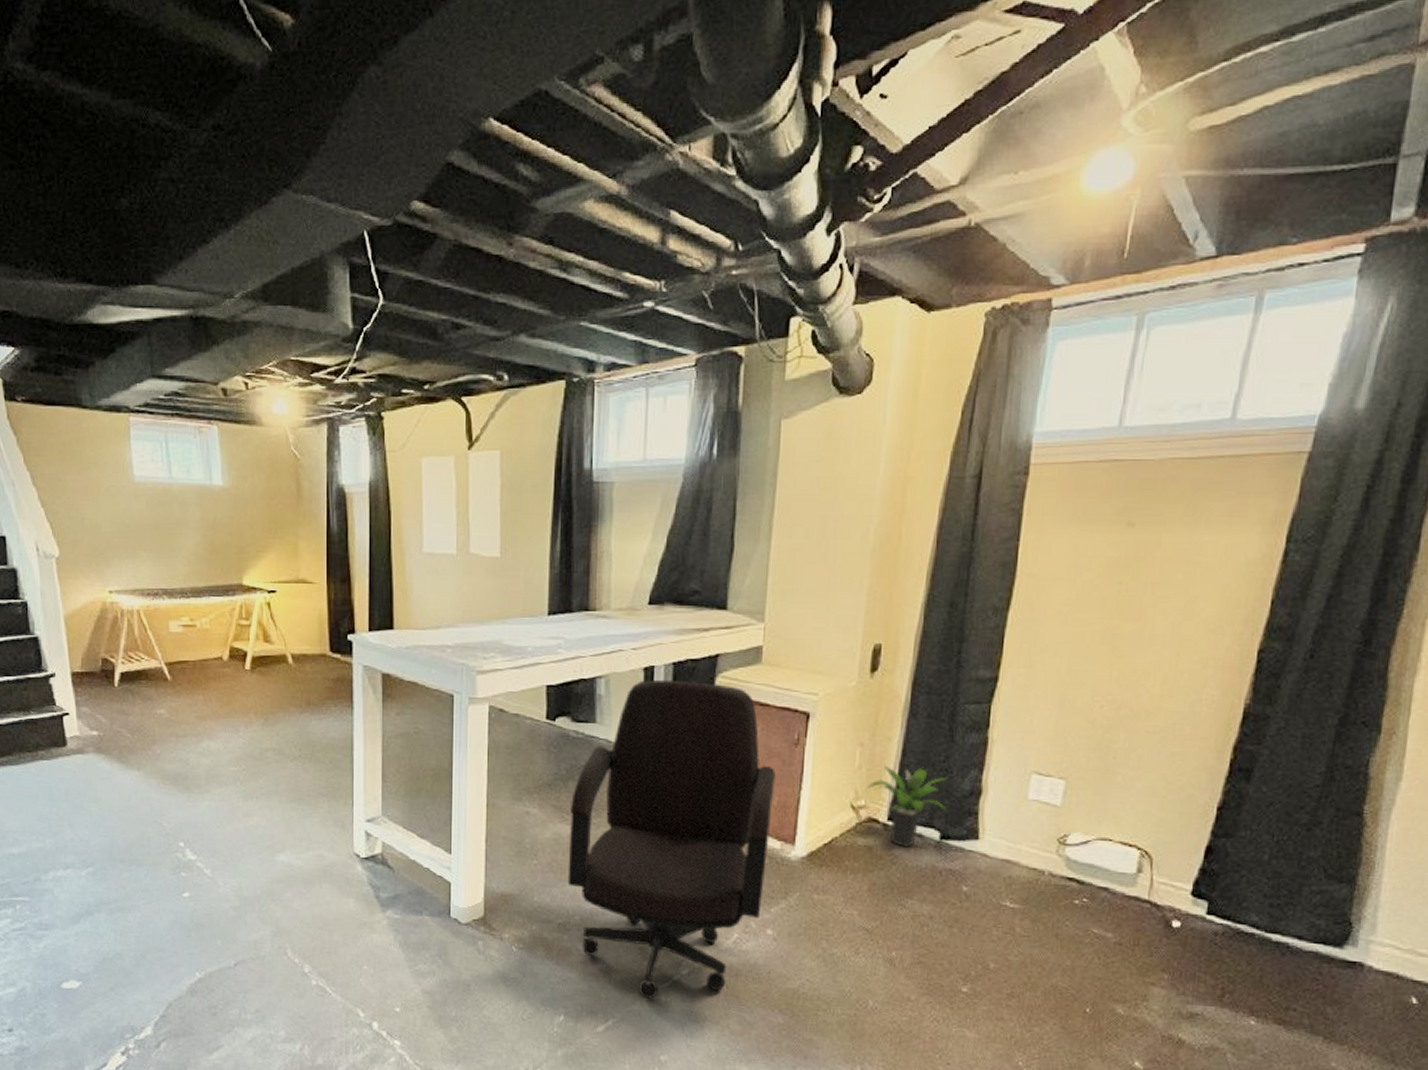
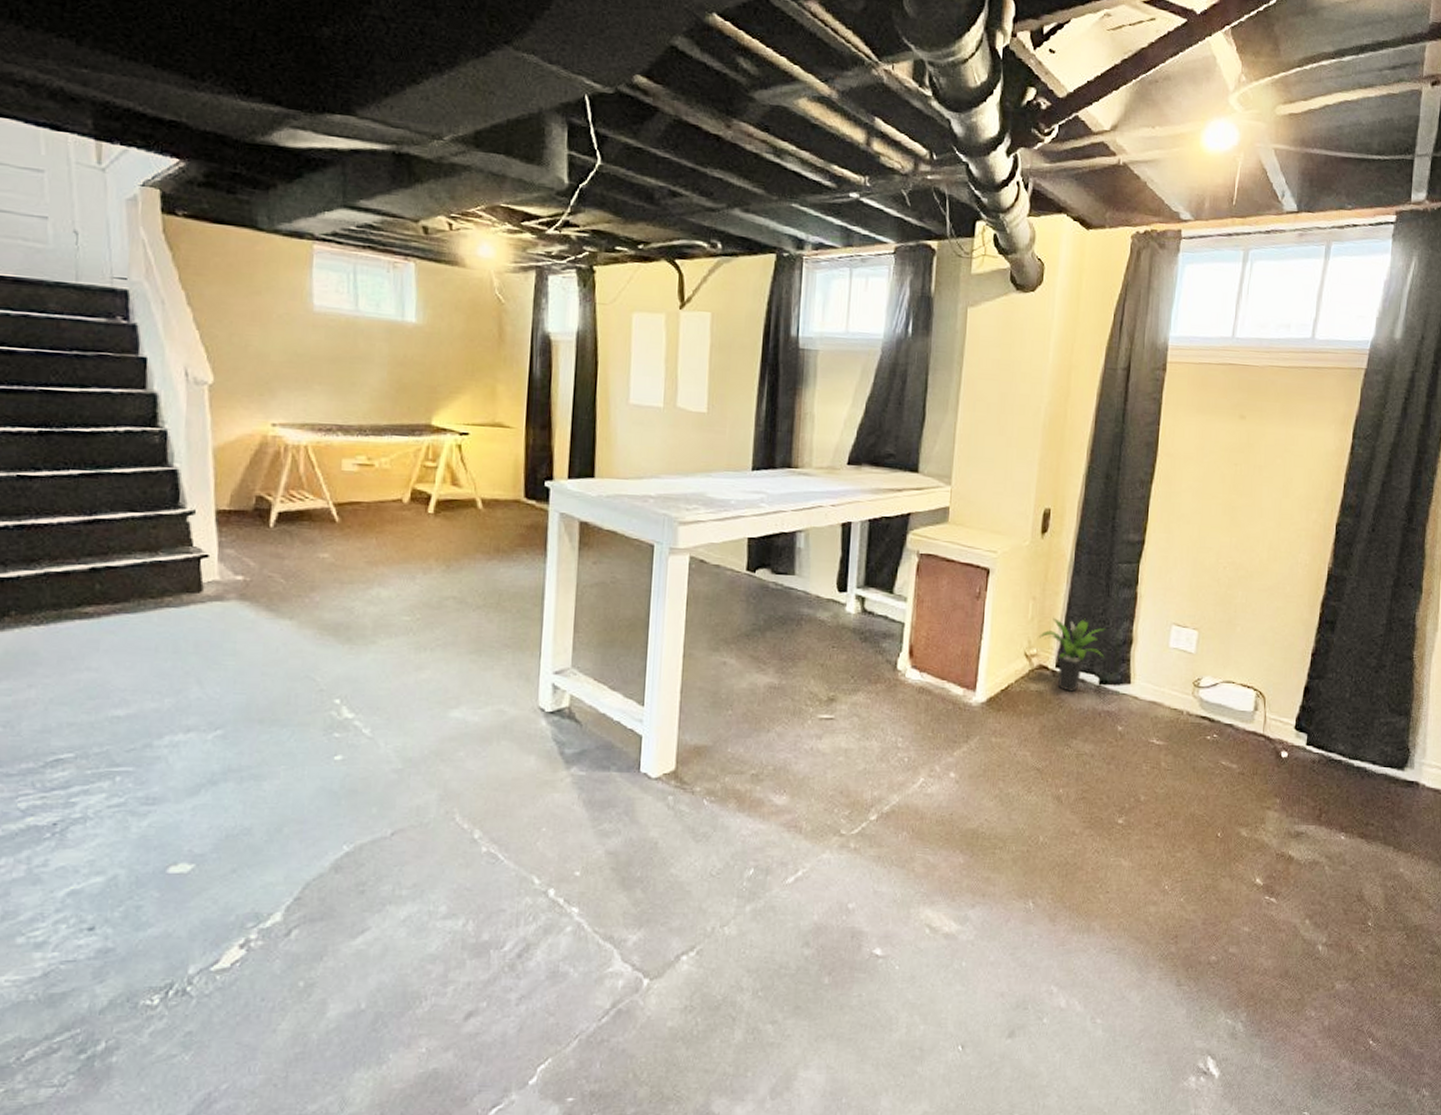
office chair: present [567,679,776,999] -> none [762,534,960,846]

